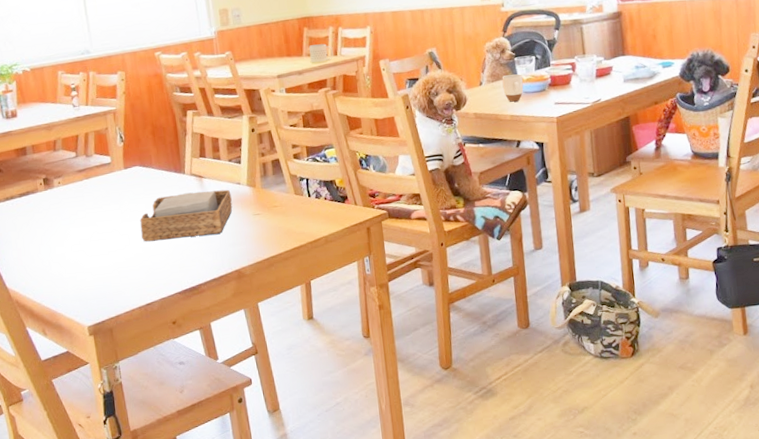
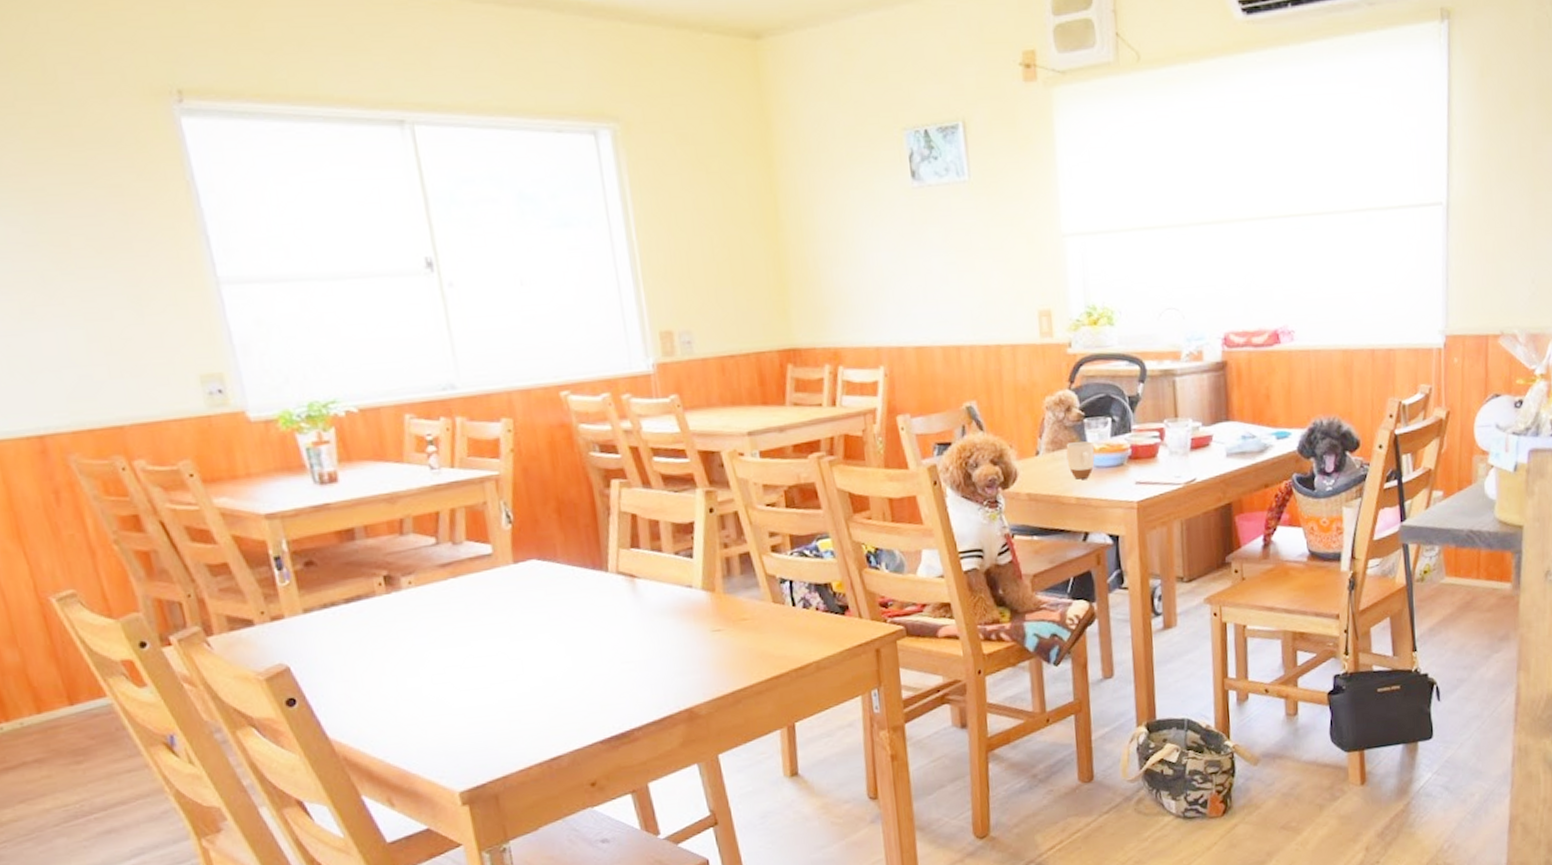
napkin holder: present [140,189,233,242] -> none [539,594,681,670]
mug: present [308,43,333,64] -> none [794,388,830,418]

